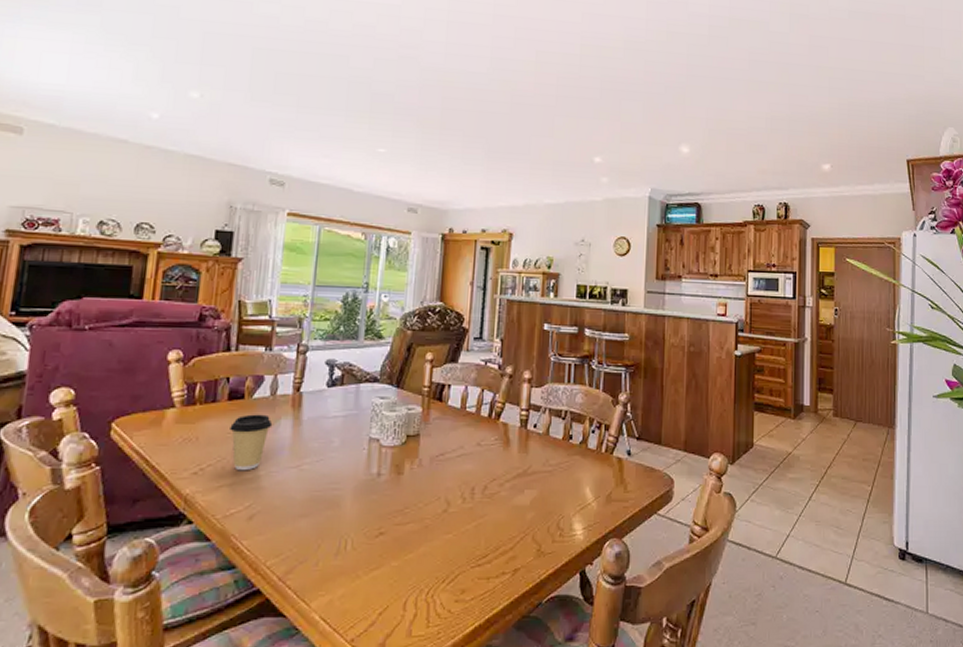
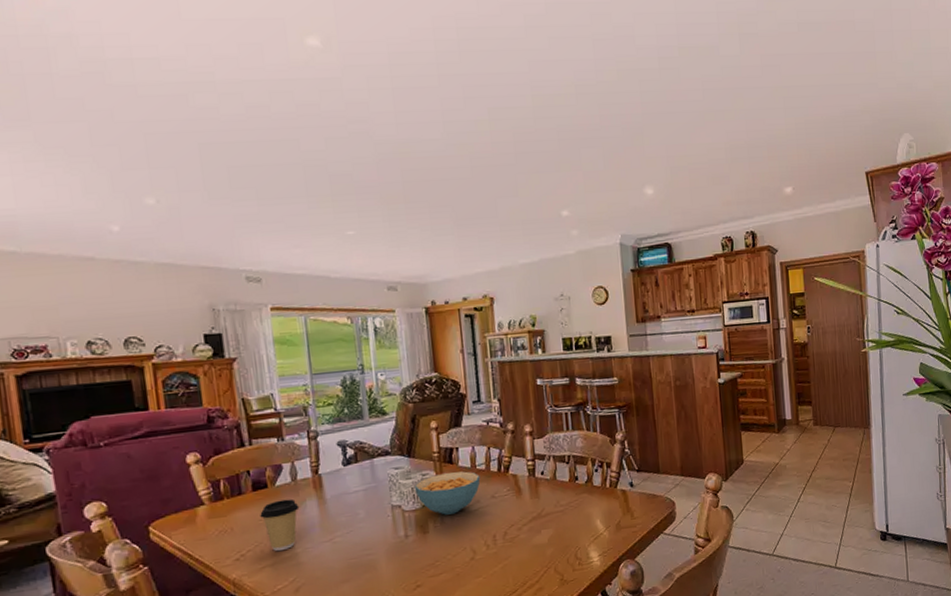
cereal bowl: none [397,411,469,457] -> present [414,471,481,515]

